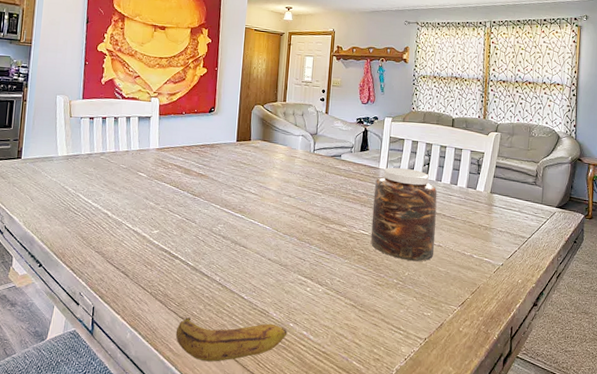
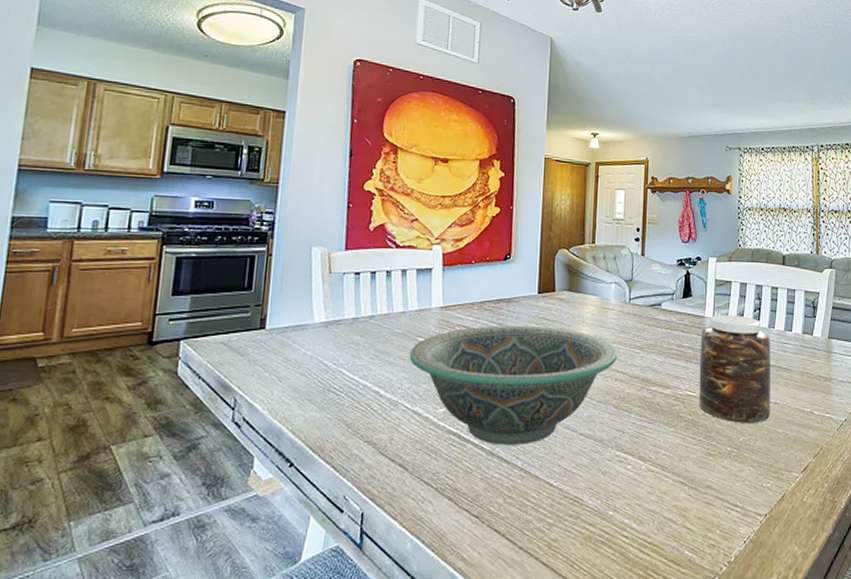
decorative bowl: none [131,166,302,264] -> present [409,326,617,445]
banana: present [175,317,288,362] -> none [468,513,606,570]

